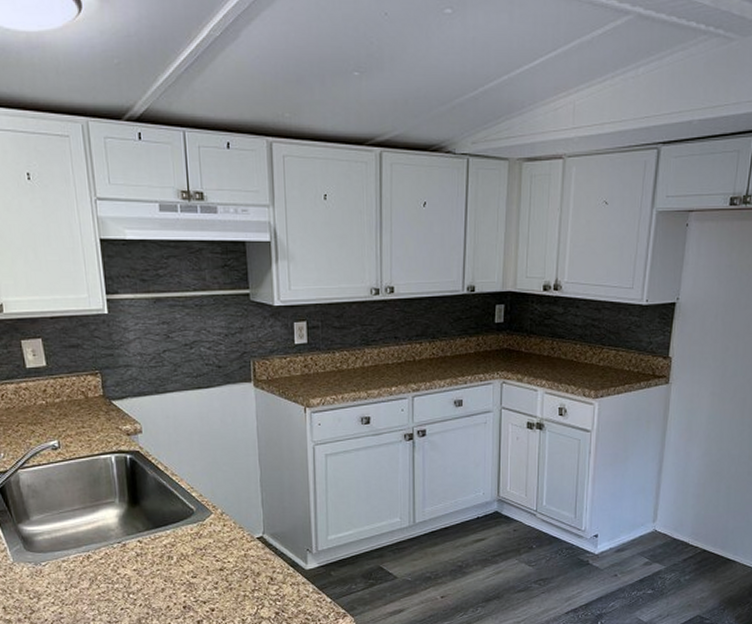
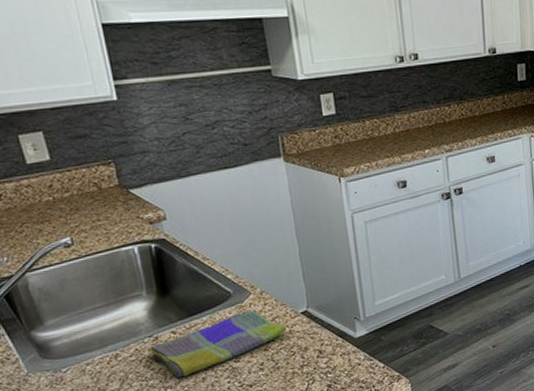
dish towel: none [115,529,243,586] -> present [146,310,287,378]

